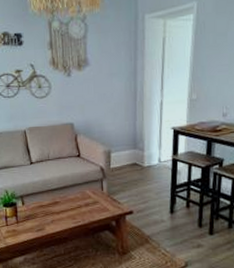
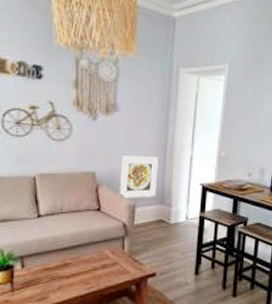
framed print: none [95,104,130,145] -> present [120,155,158,198]

